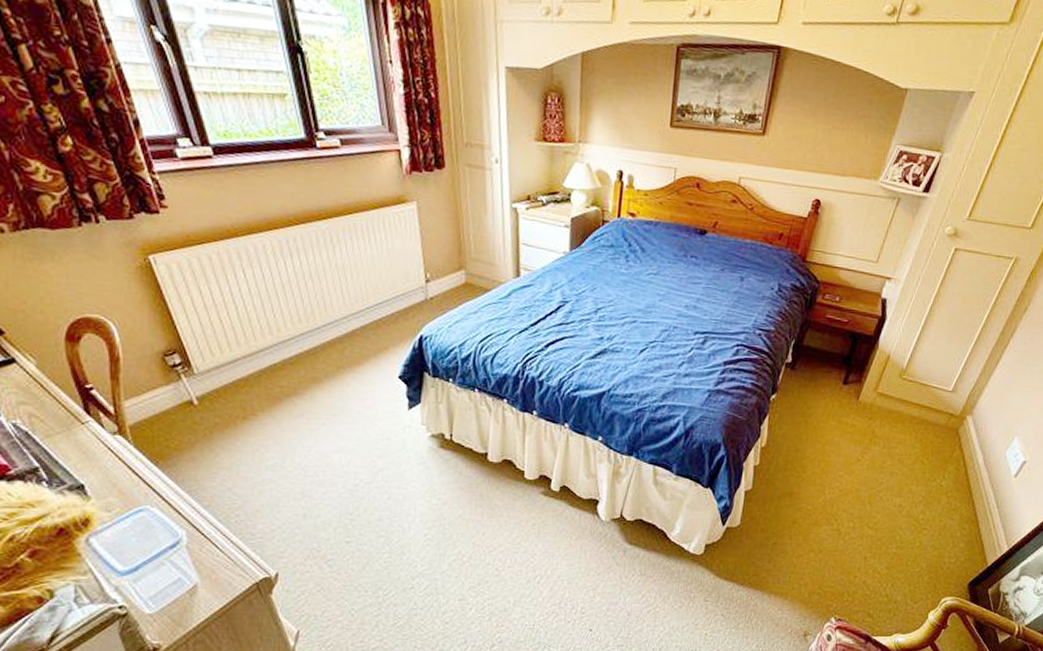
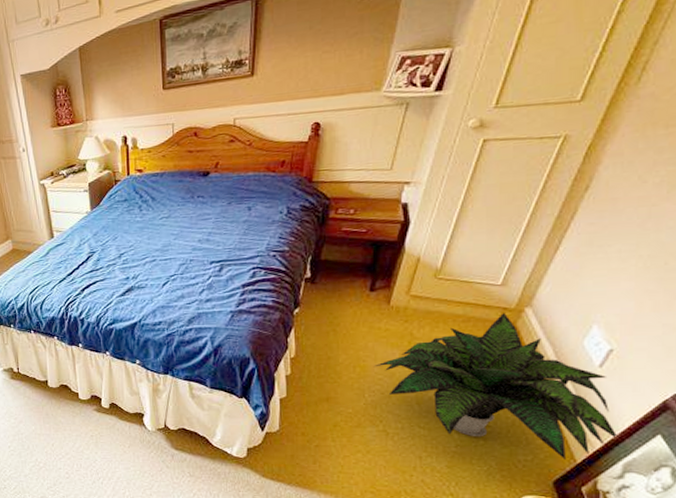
potted plant: none [837,419,1020,562] -> present [375,313,618,459]

